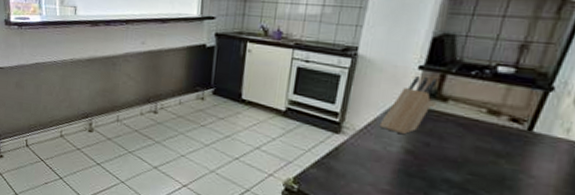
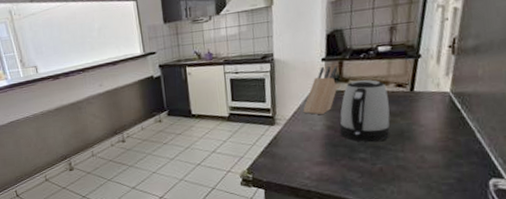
kettle: none [420,102,497,184] -> present [339,79,390,143]

